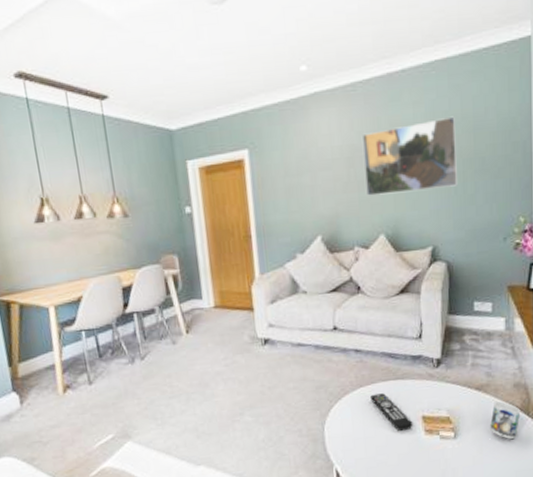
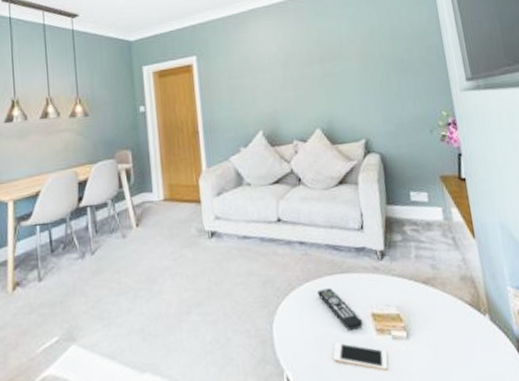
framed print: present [363,116,457,196] -> none [295,25,382,95]
cell phone: none [381,441,434,465] -> present [333,342,389,371]
mug: present [490,401,521,440] -> none [442,296,472,340]

